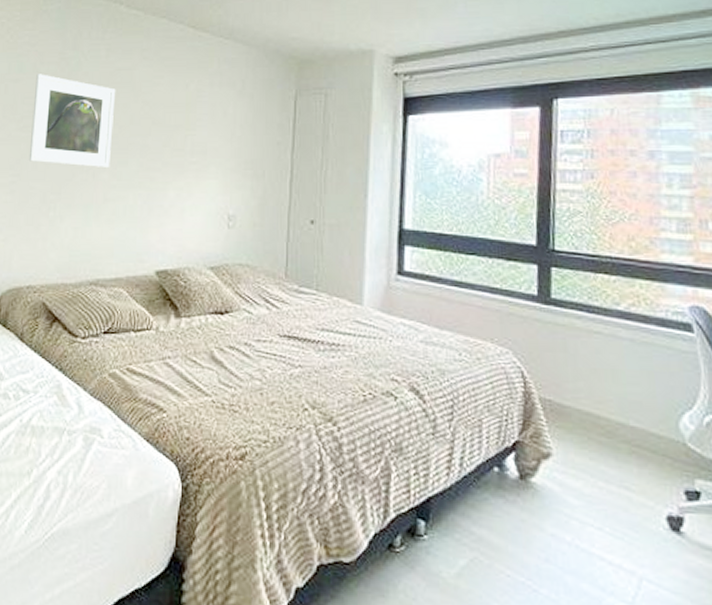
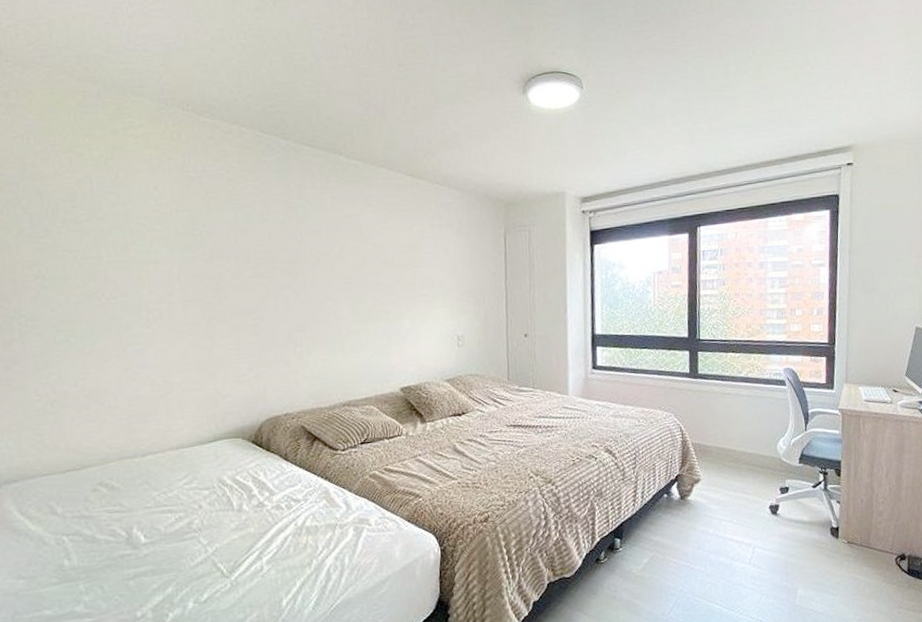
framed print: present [28,74,116,167] -> none [265,223,349,306]

